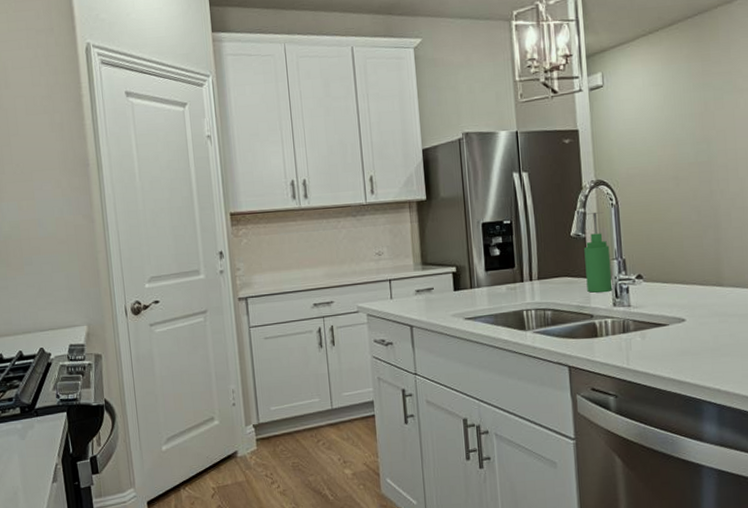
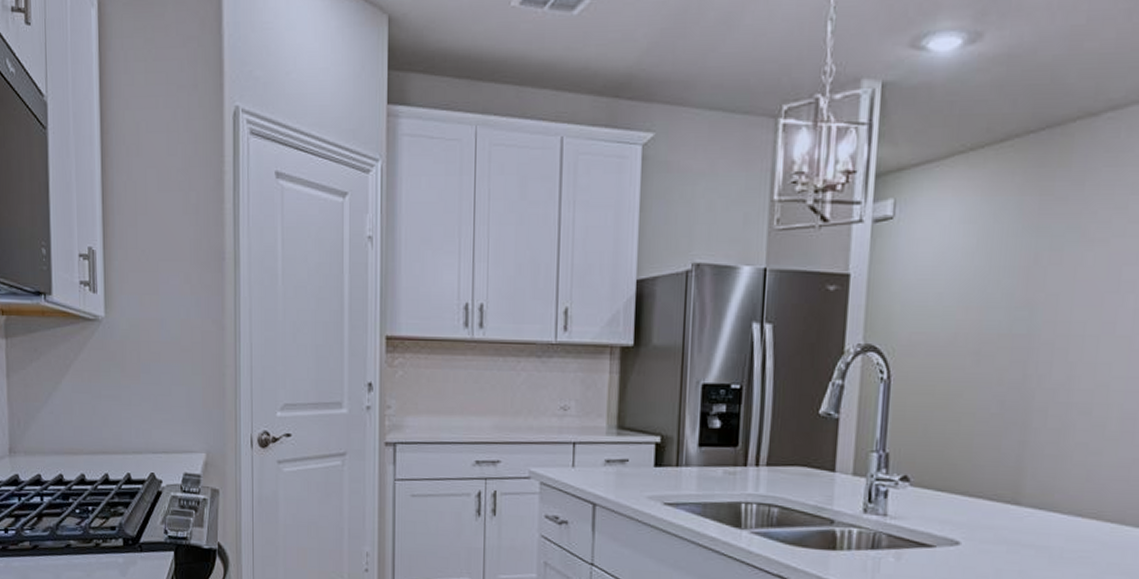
soap dispenser: present [584,211,613,293] -> none [831,385,870,493]

